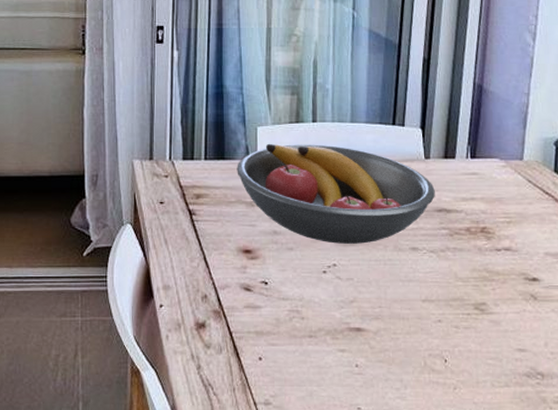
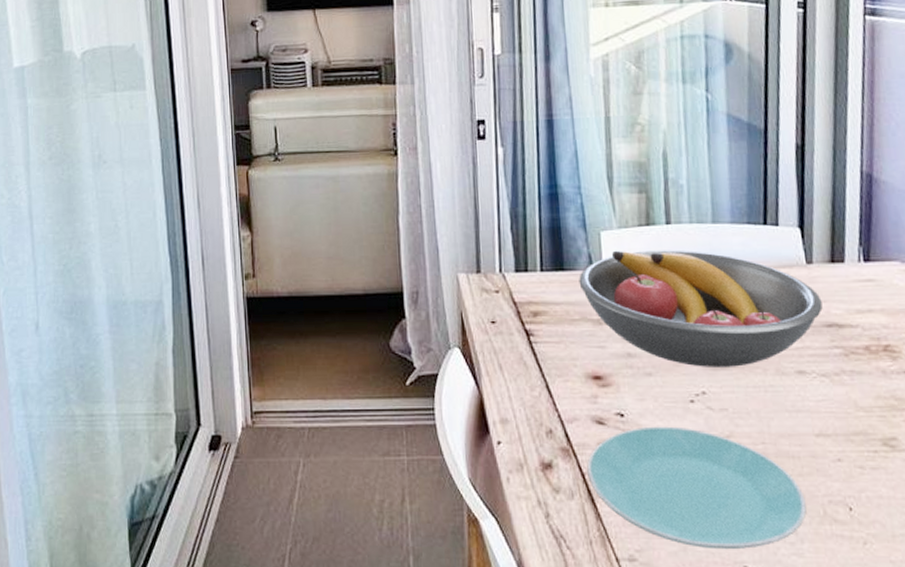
plate: none [234,292,411,395] -> present [587,426,807,550]

